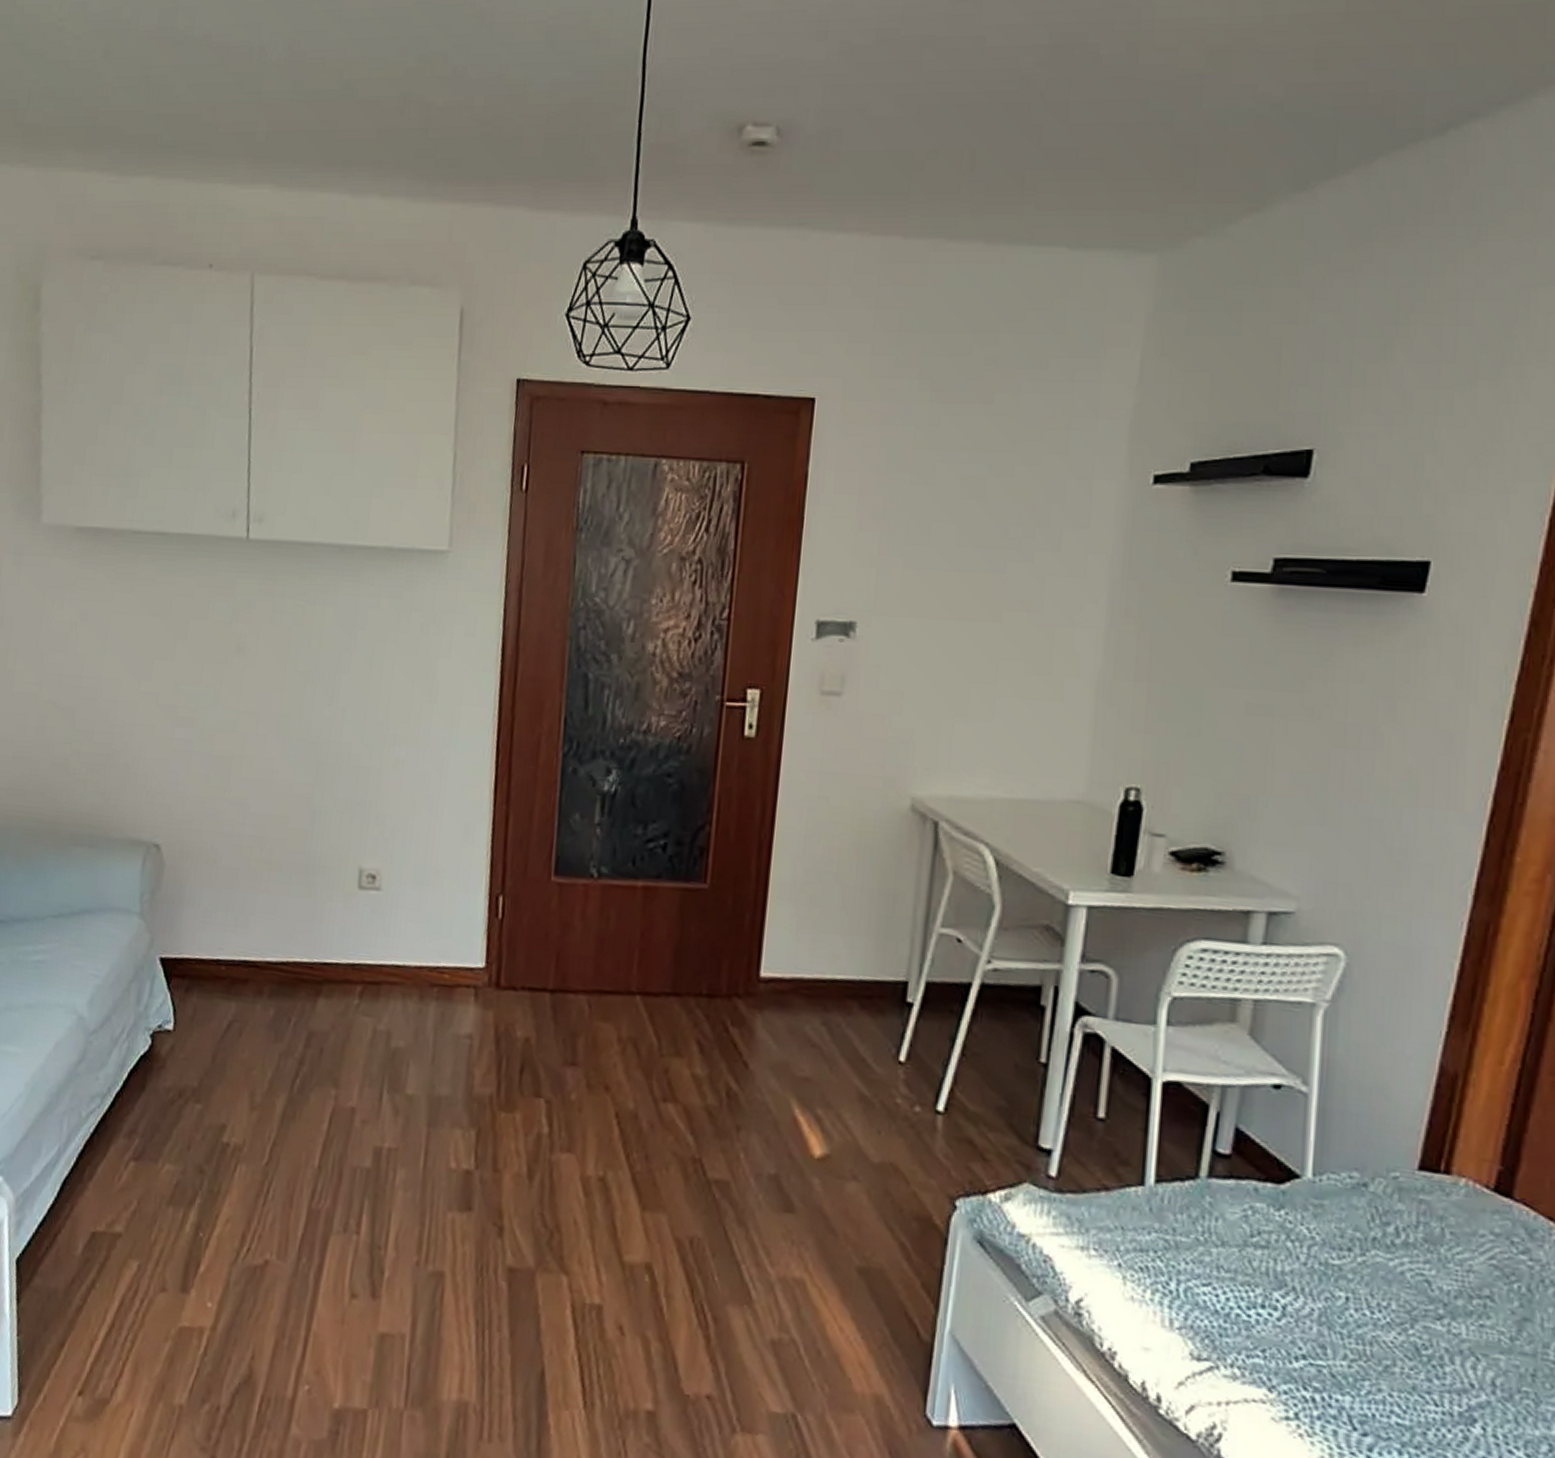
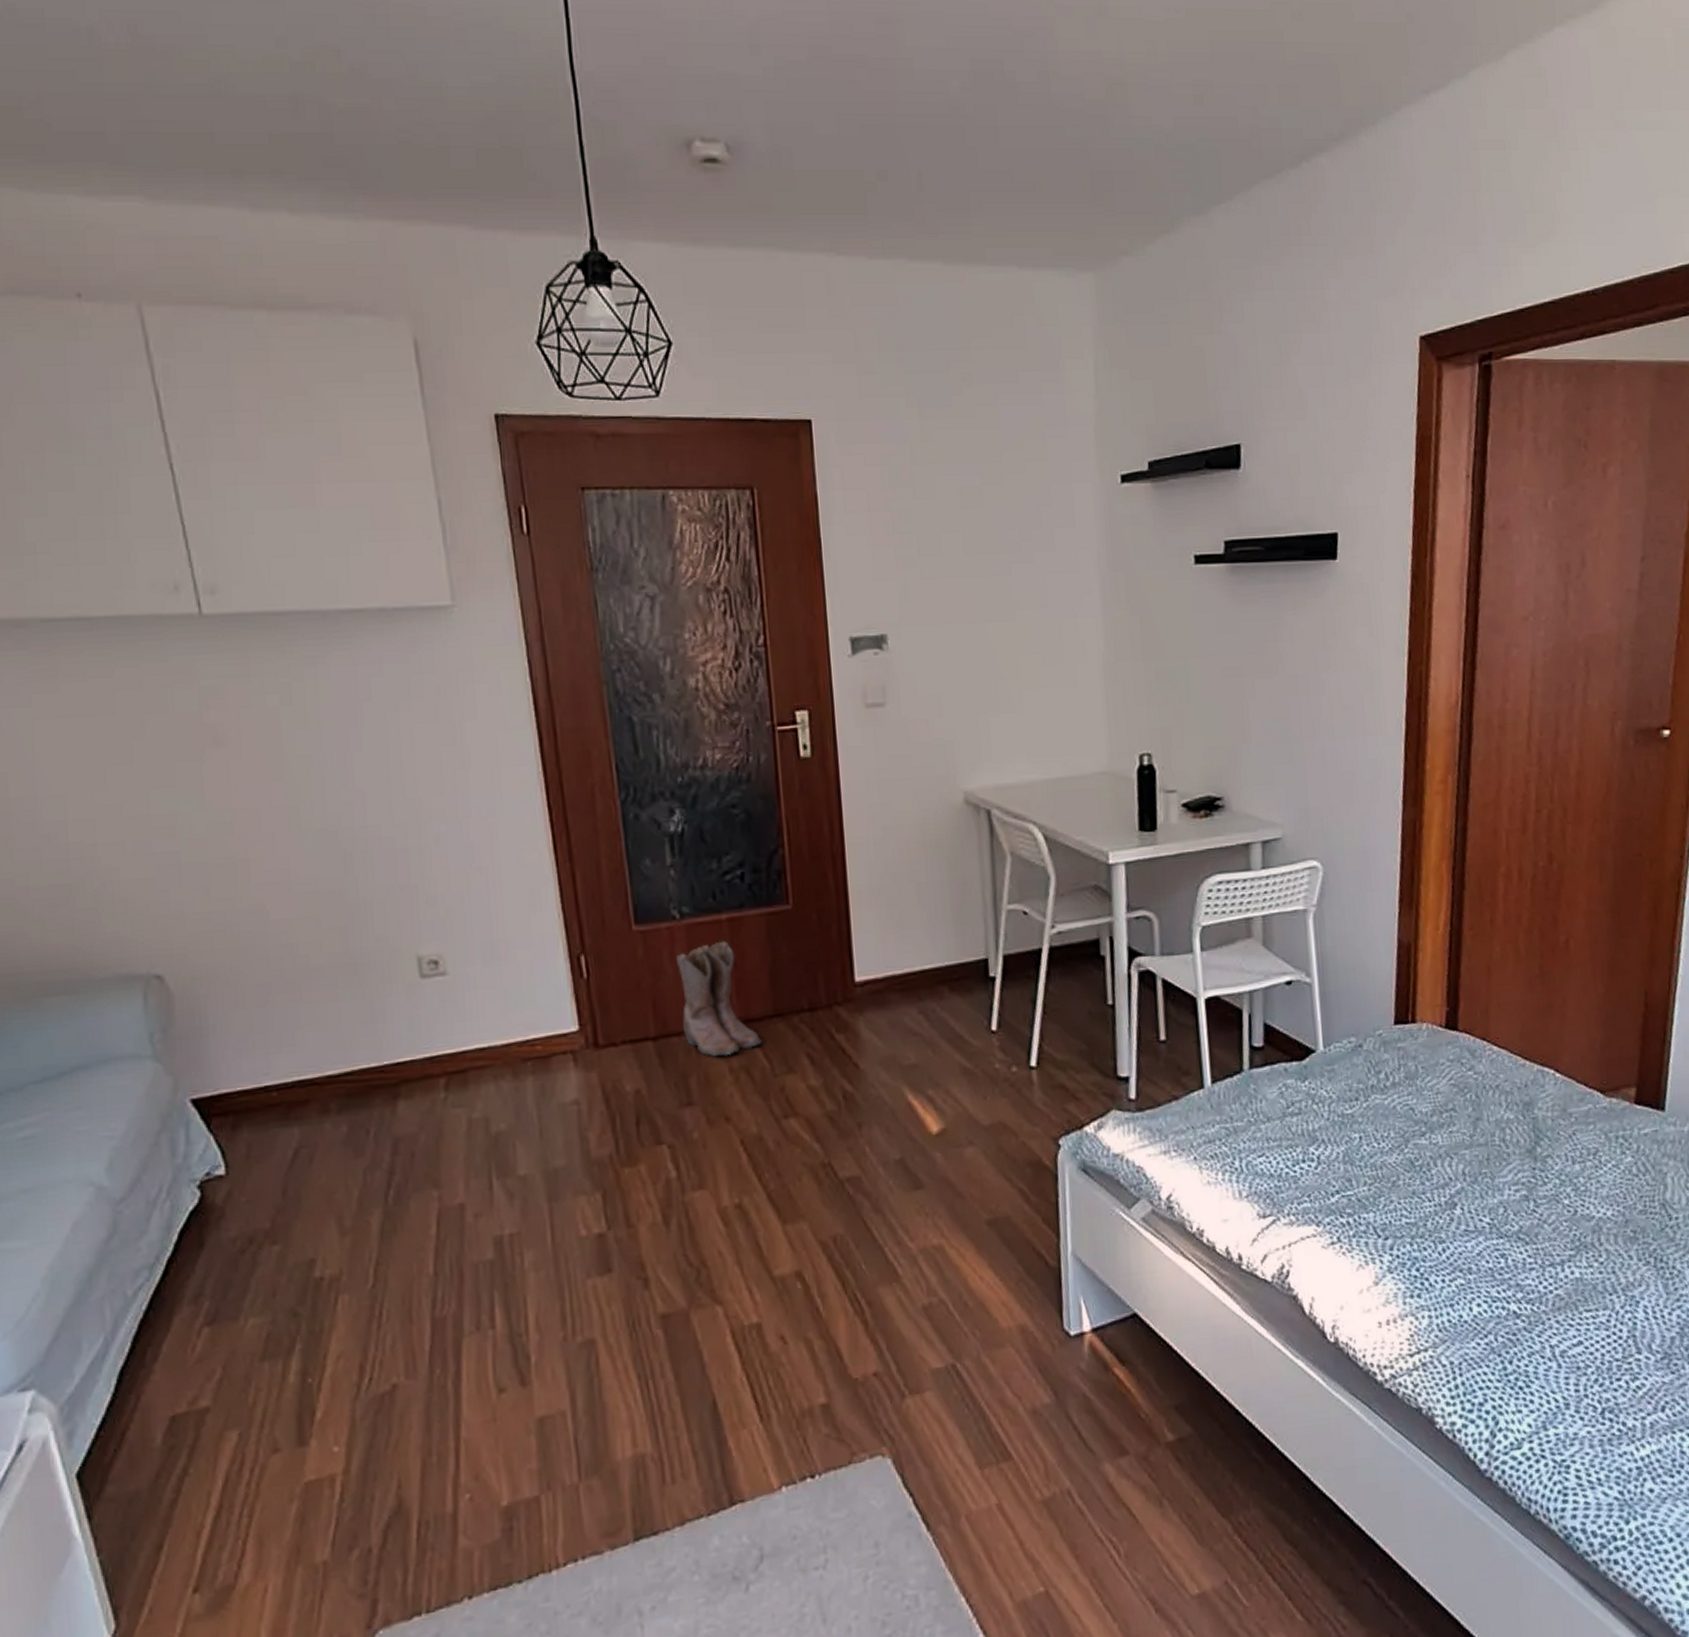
boots: none [581,907,655,1025] -> present [675,941,762,1056]

